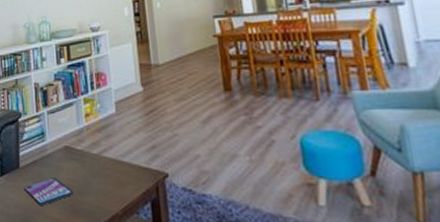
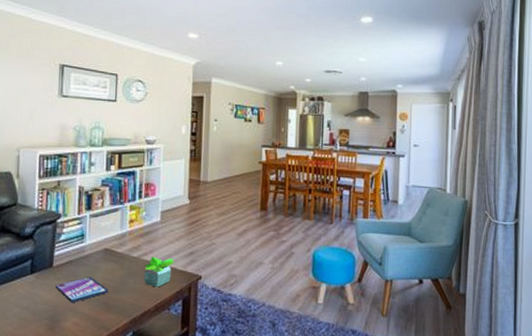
potted plant: none [106,152,137,188] -> present [144,256,175,287]

